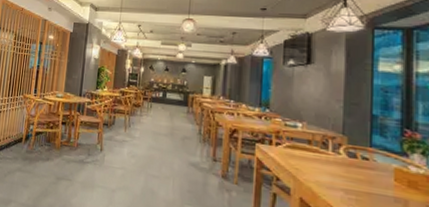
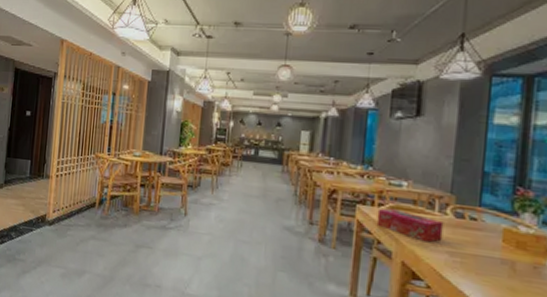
tissue box: none [275,147,338,180] -> present [376,208,444,243]

